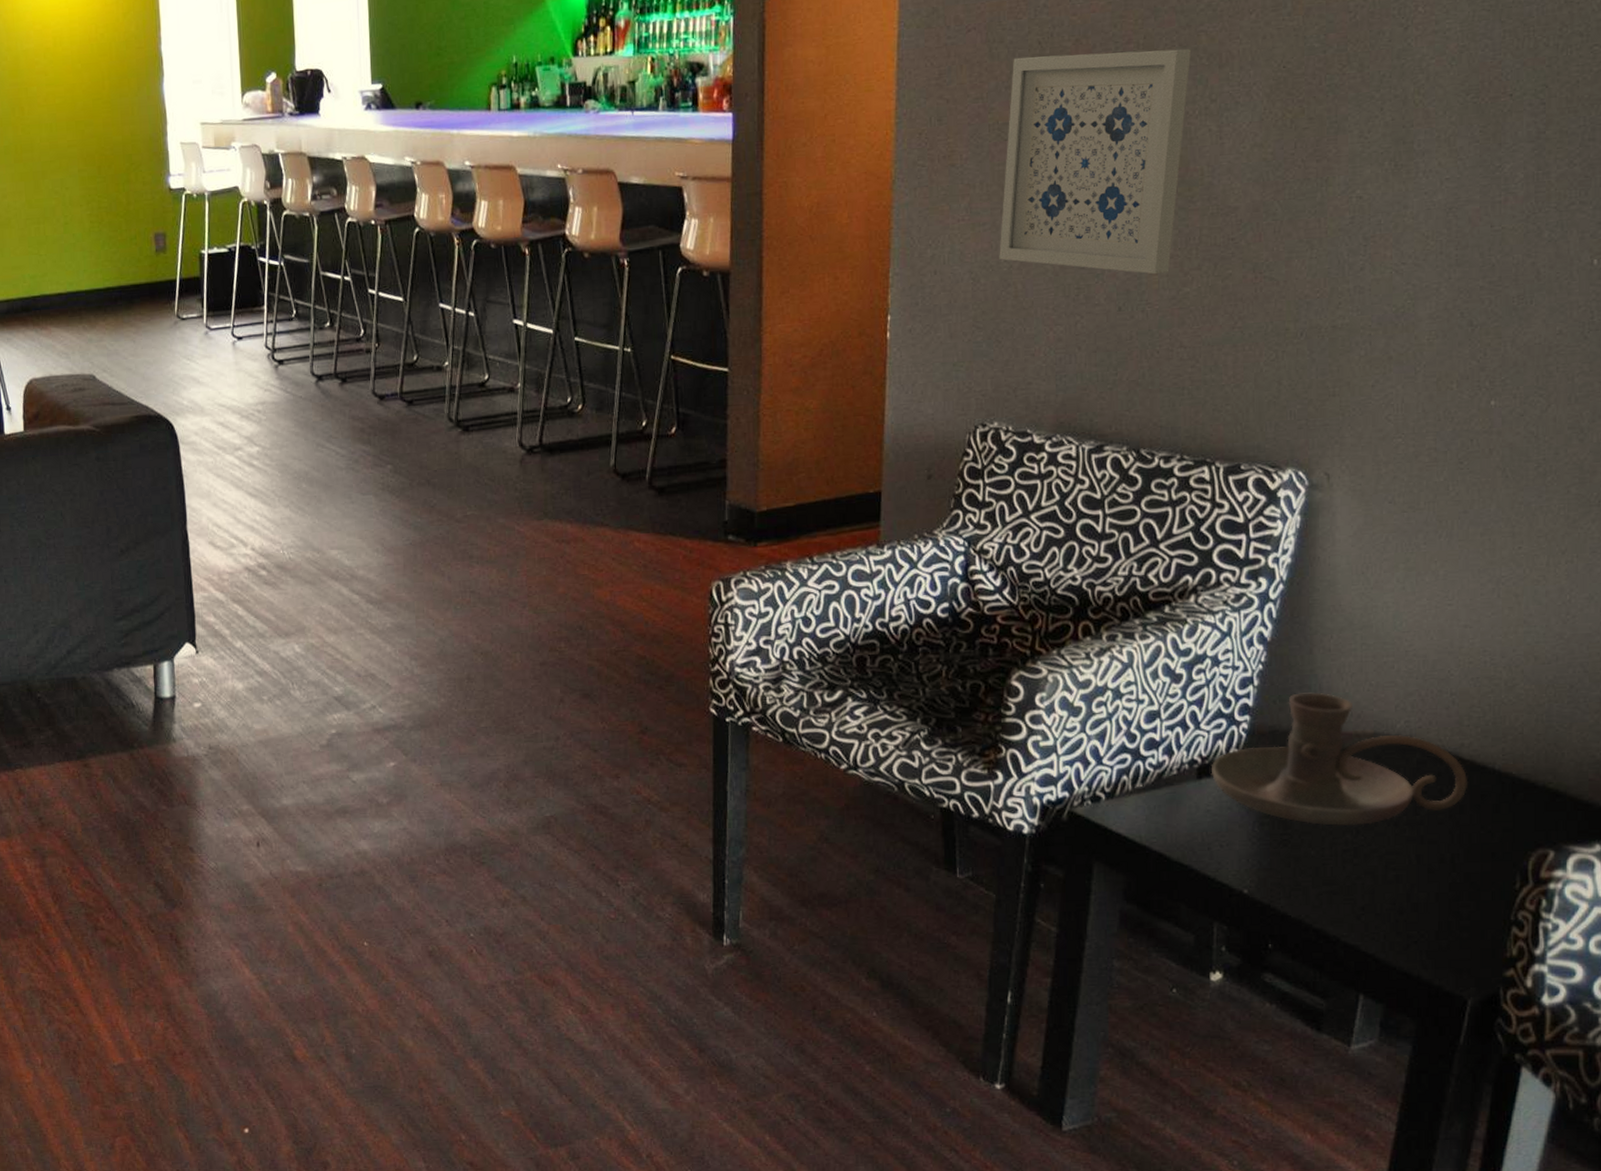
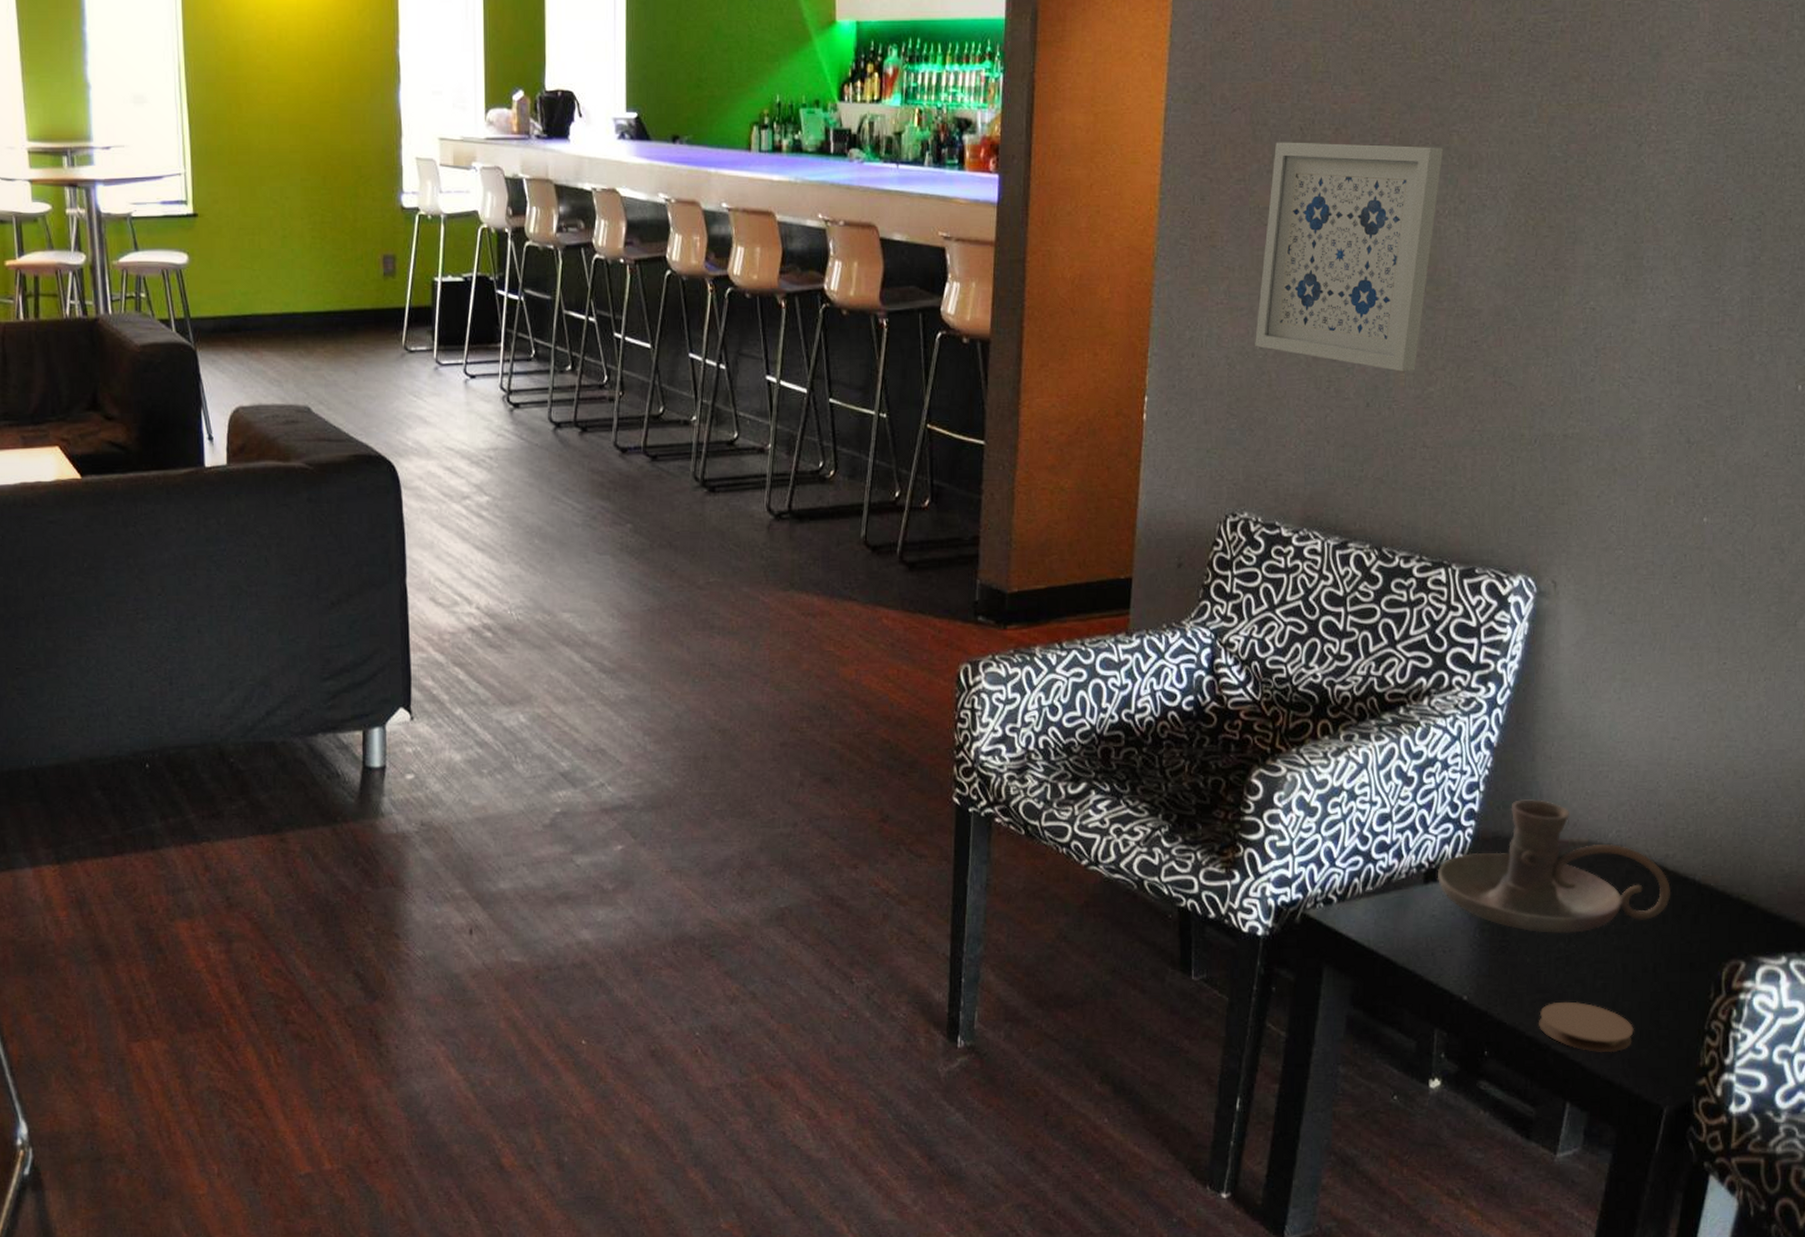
coaster: none [1326,893,1432,945] -> present [1539,1001,1634,1053]

